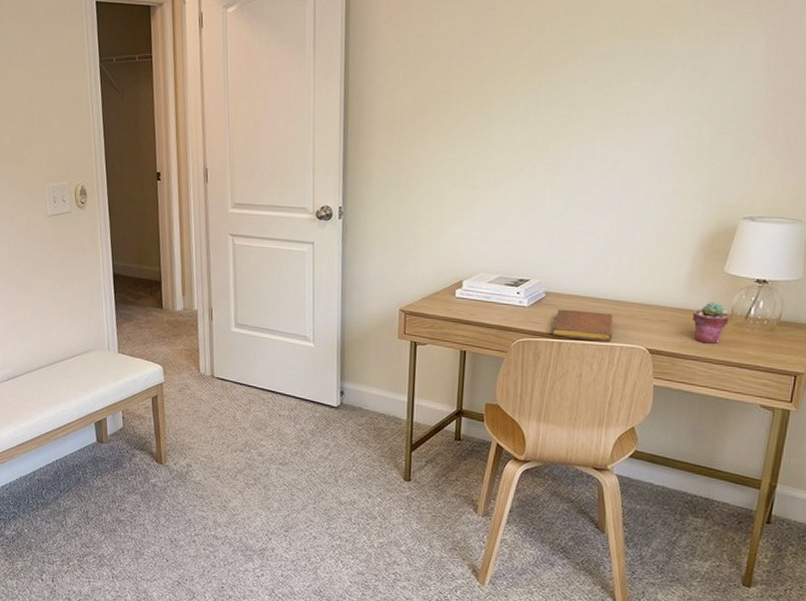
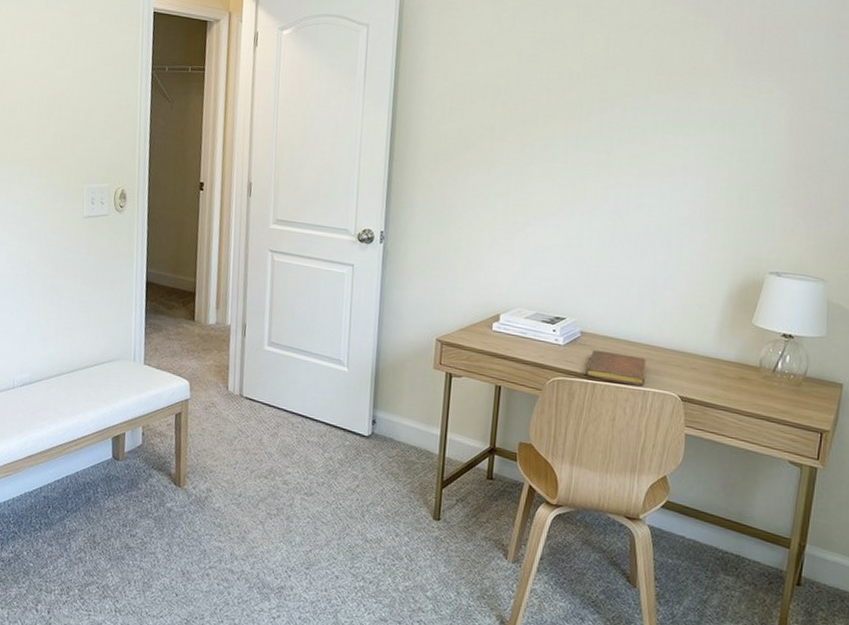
potted succulent: present [693,302,730,344] -> none [723,353,758,395]

